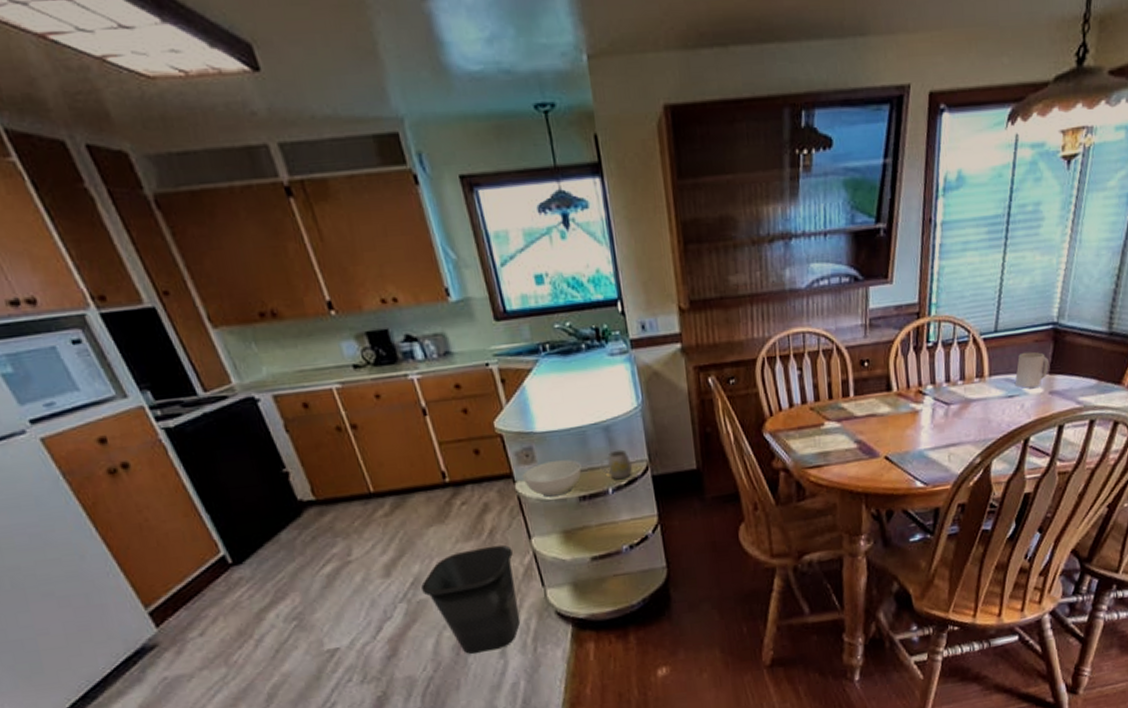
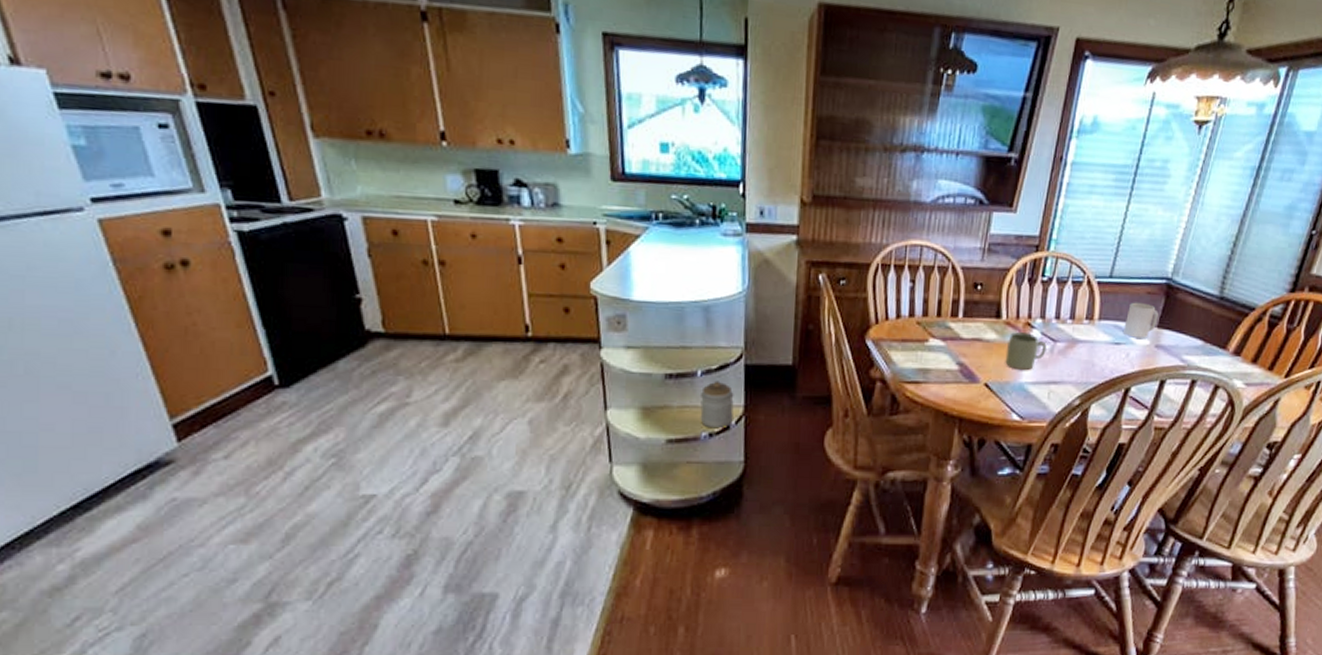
waste bin: present [420,544,521,654] -> none [478,410,584,523]
bowl: present [522,459,582,497] -> none [609,332,673,370]
mug: present [600,449,633,480] -> none [694,332,727,363]
jar: none [614,495,650,541] -> present [699,380,734,429]
mug: none [901,401,941,438] -> present [1005,332,1047,370]

